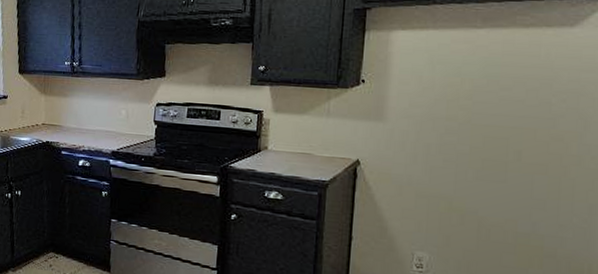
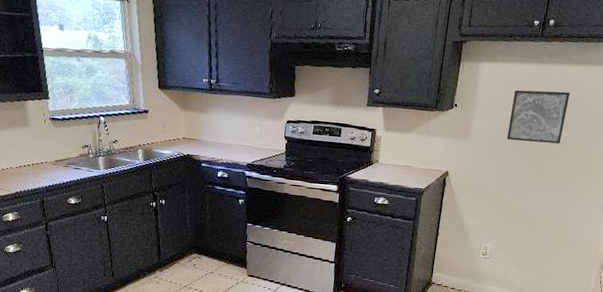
wall art: none [436,60,521,125] -> present [506,90,571,144]

